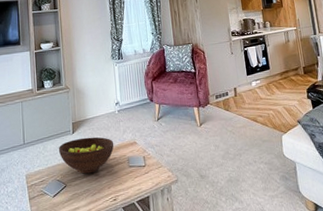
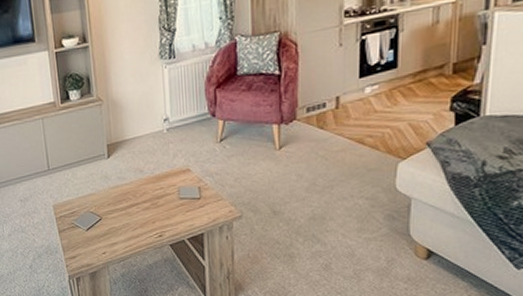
fruit bowl: present [58,137,114,174] -> none [90,162,161,206]

